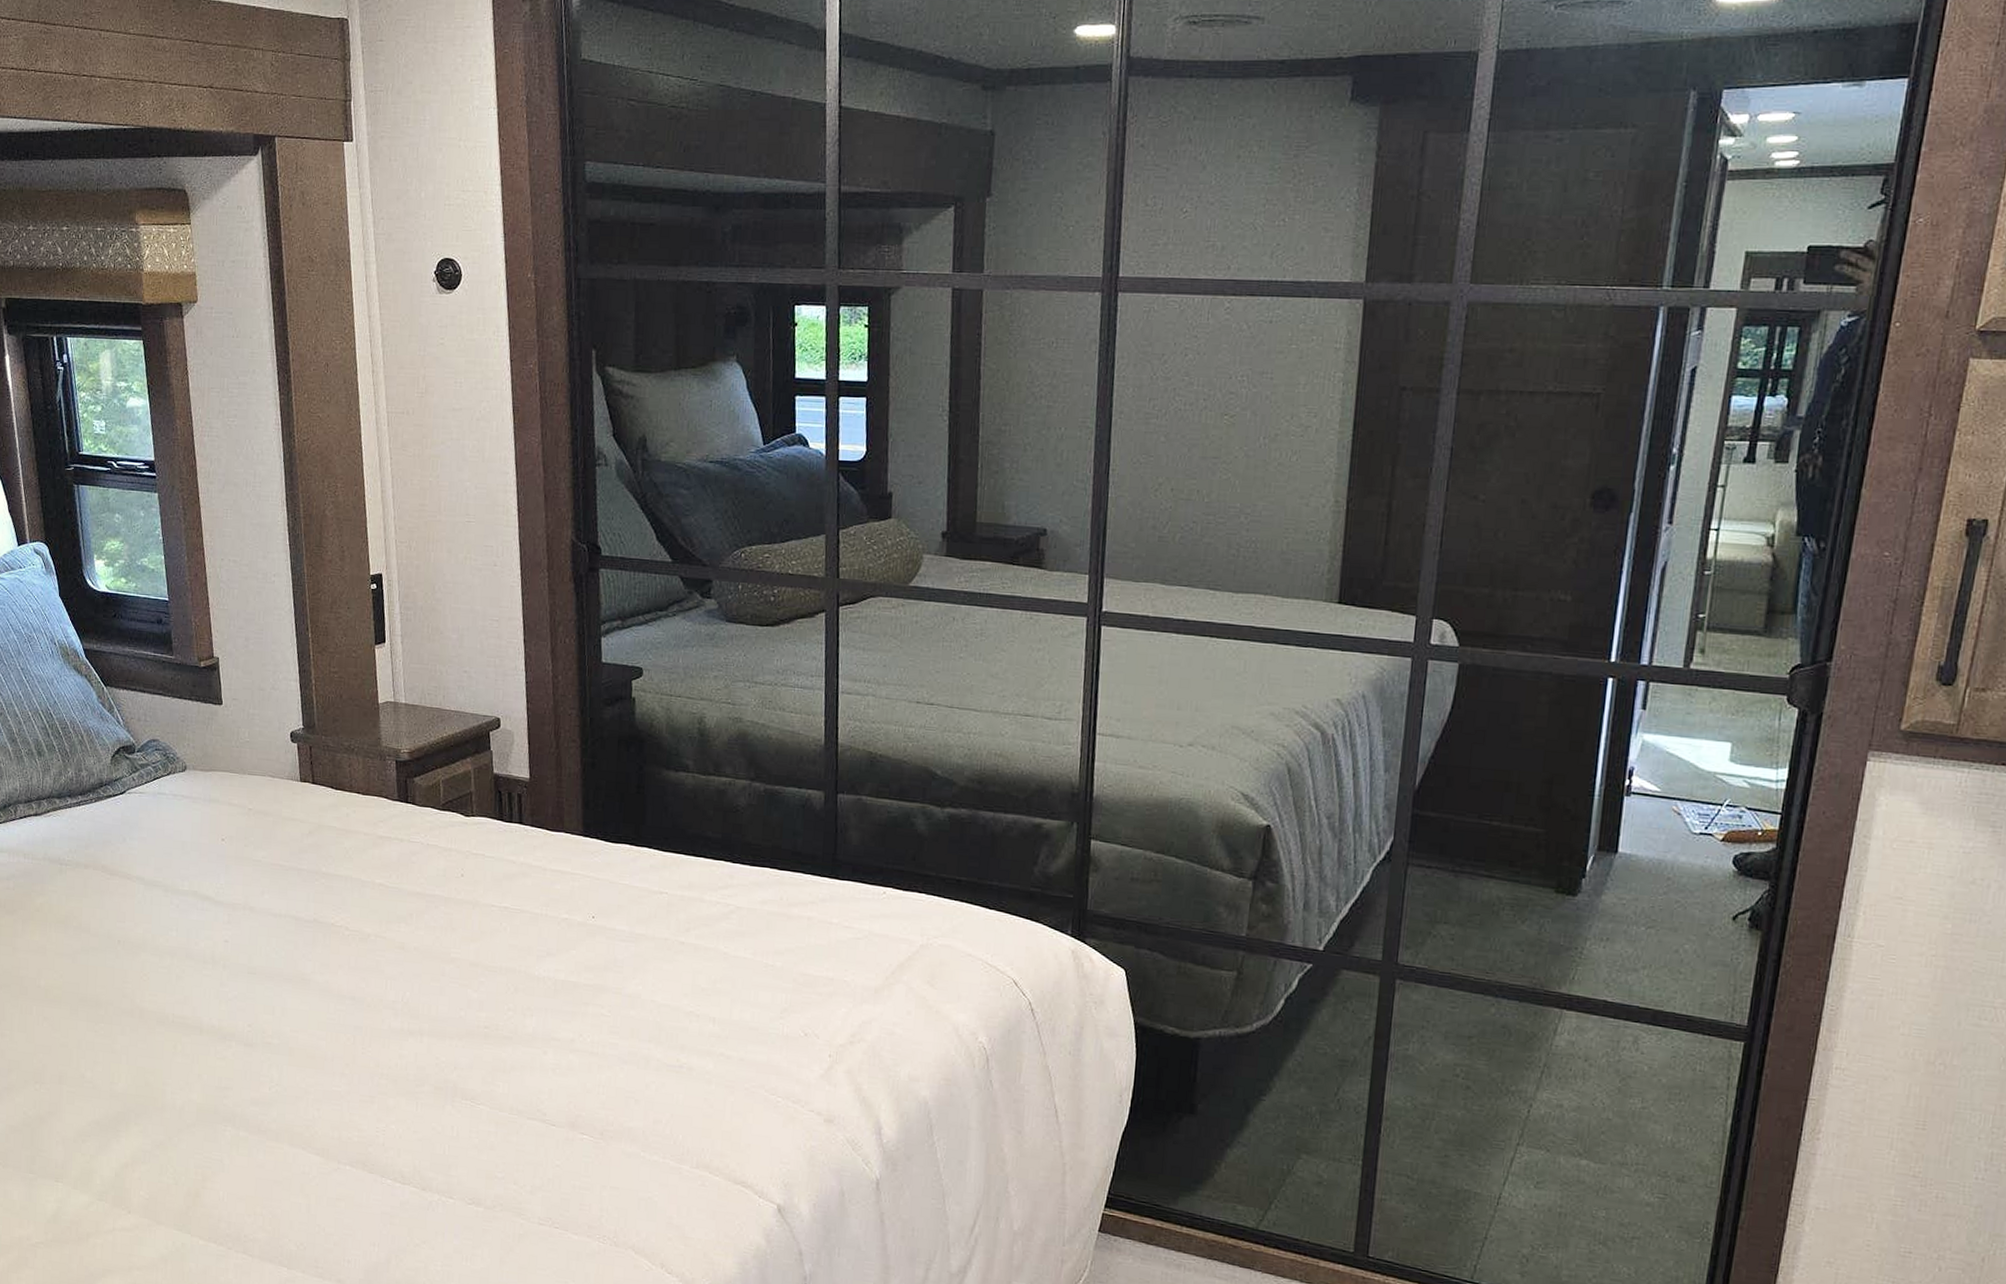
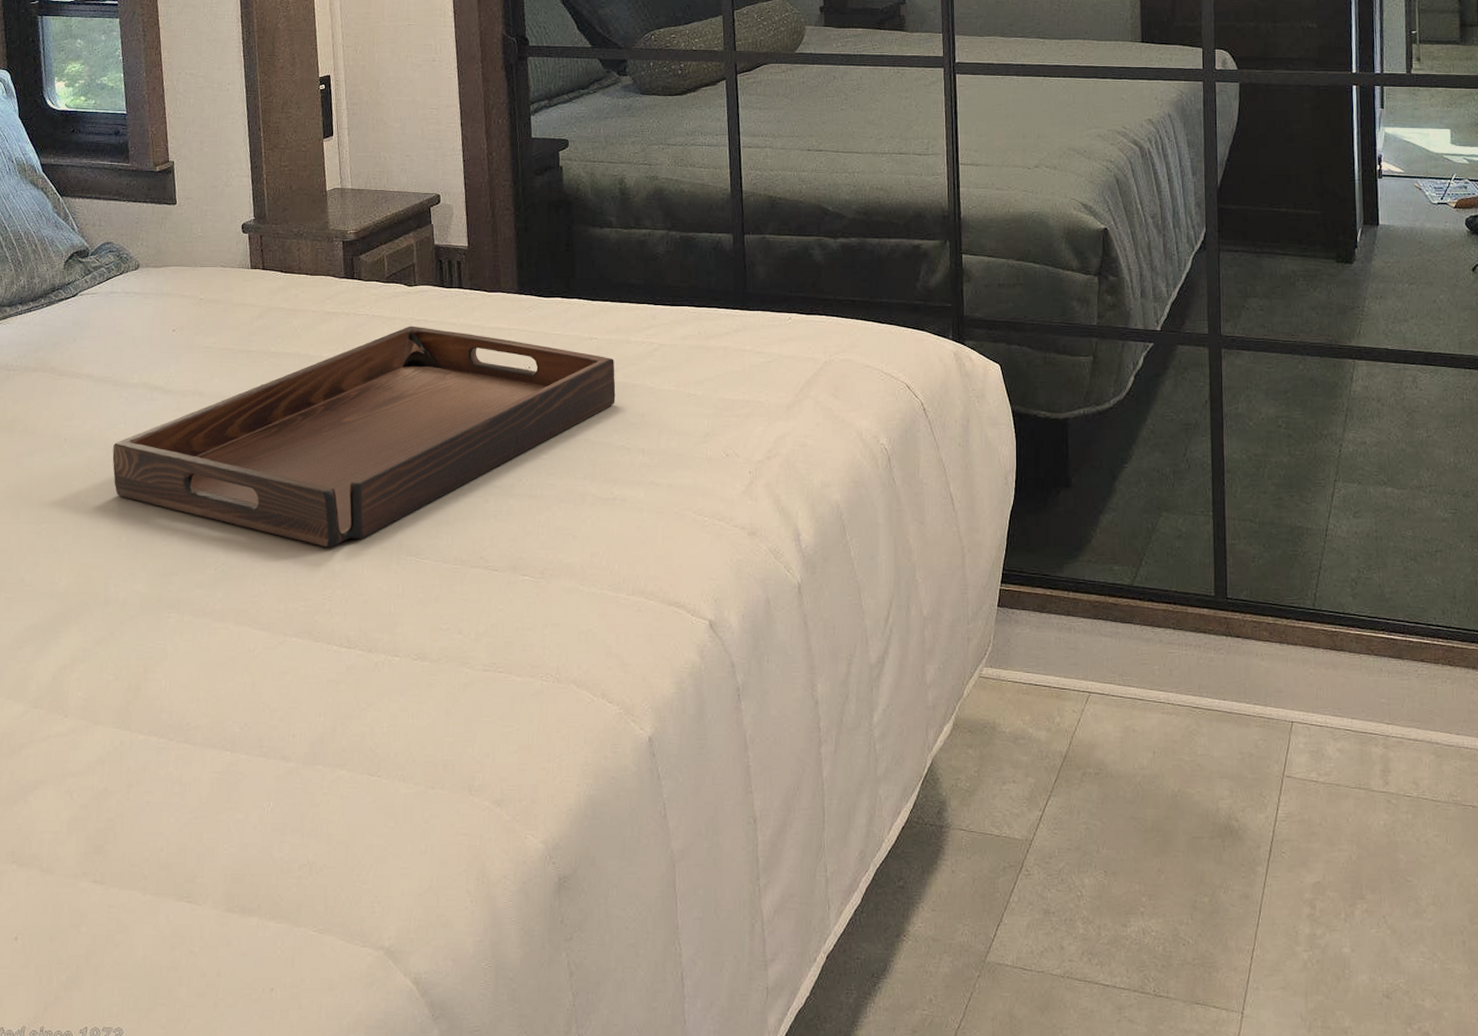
serving tray: none [165,859,687,1081] -> present [112,326,616,548]

